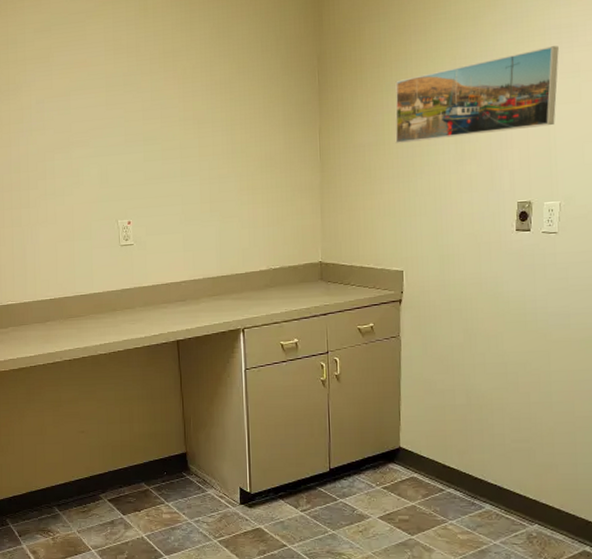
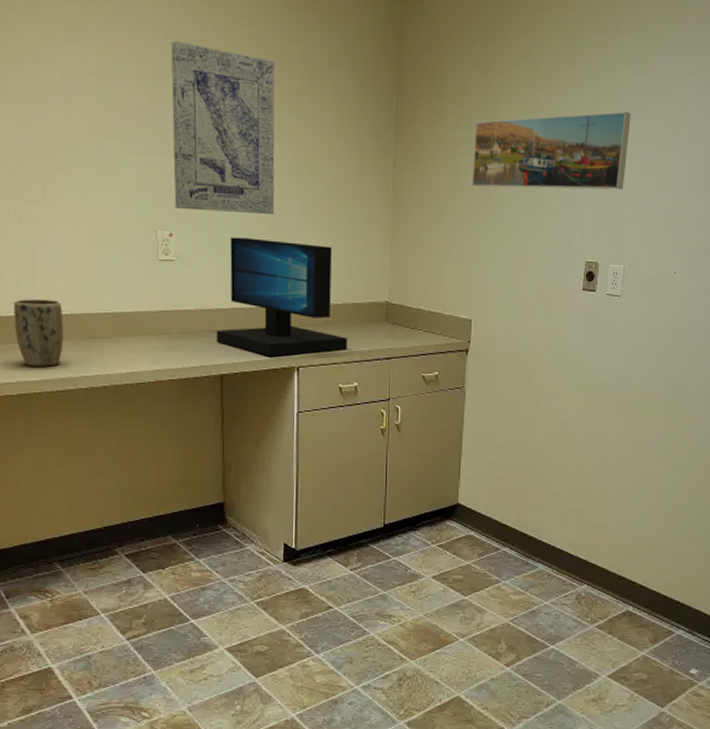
plant pot: none [12,288,50,345] -> present [14,299,64,367]
wall art: none [120,54,215,200] -> present [171,40,276,215]
monitor: none [171,216,286,321] -> present [216,237,347,356]

